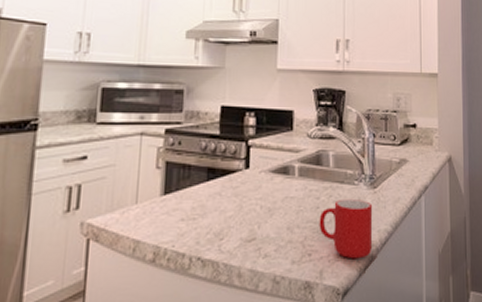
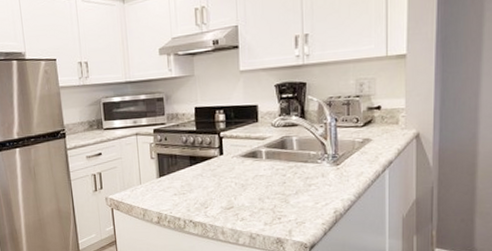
cup: present [319,198,373,259] -> none [286,174,337,222]

